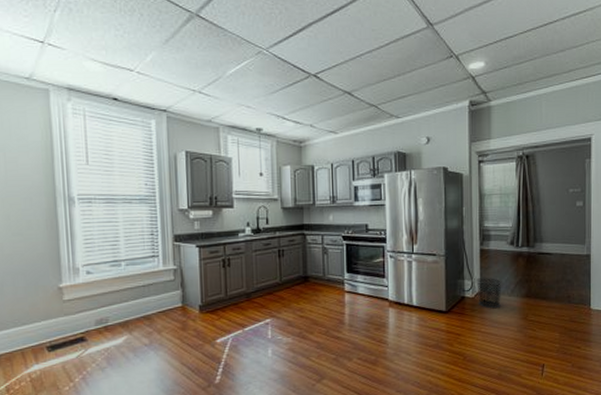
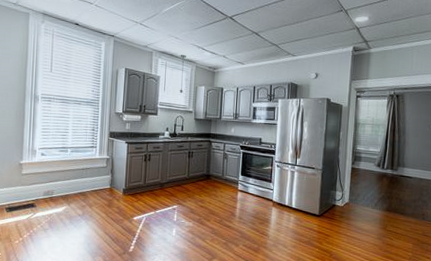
waste bin: present [476,278,502,309] -> none [346,191,368,218]

